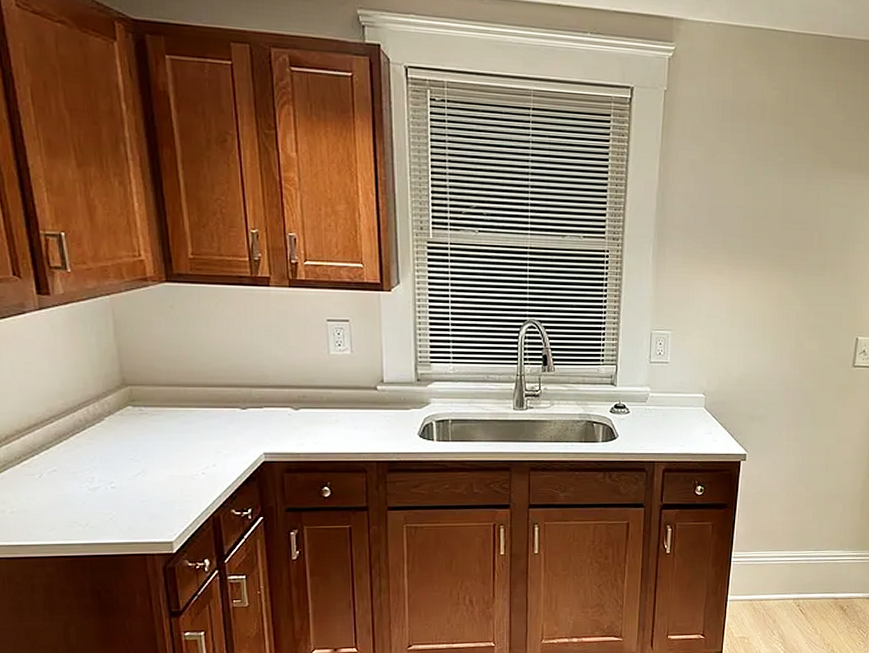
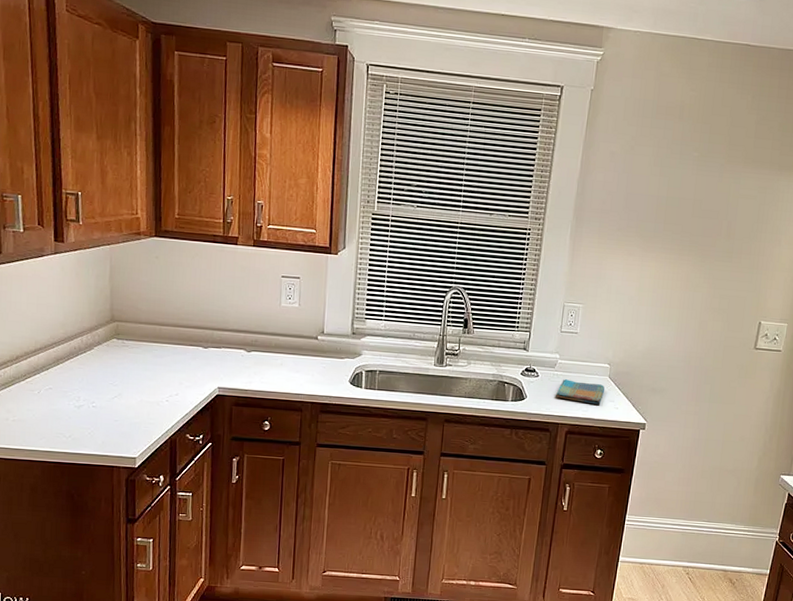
dish towel: none [650,414,701,438] -> present [556,379,605,405]

